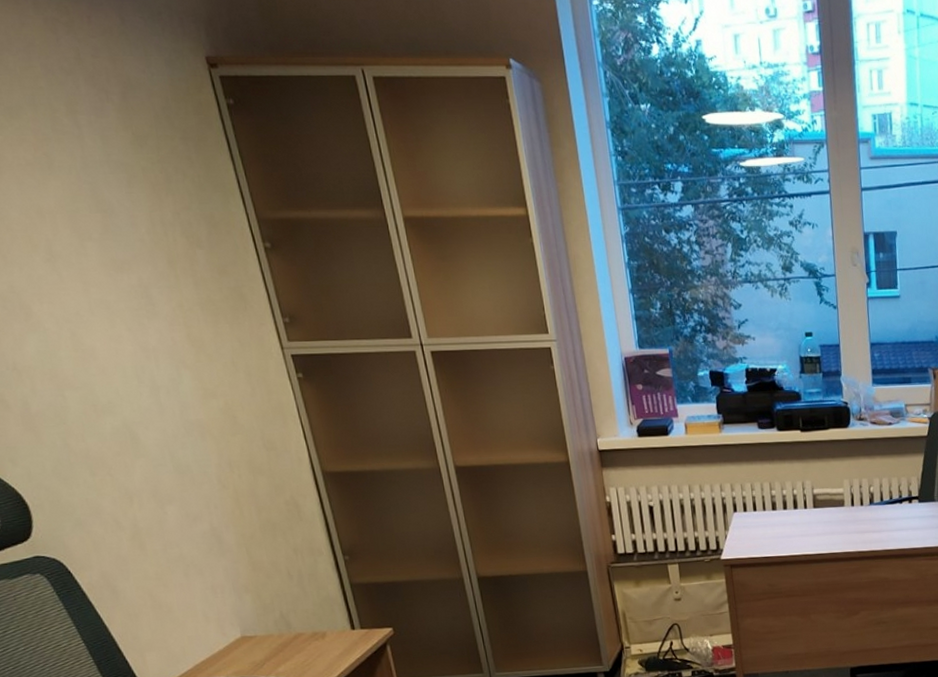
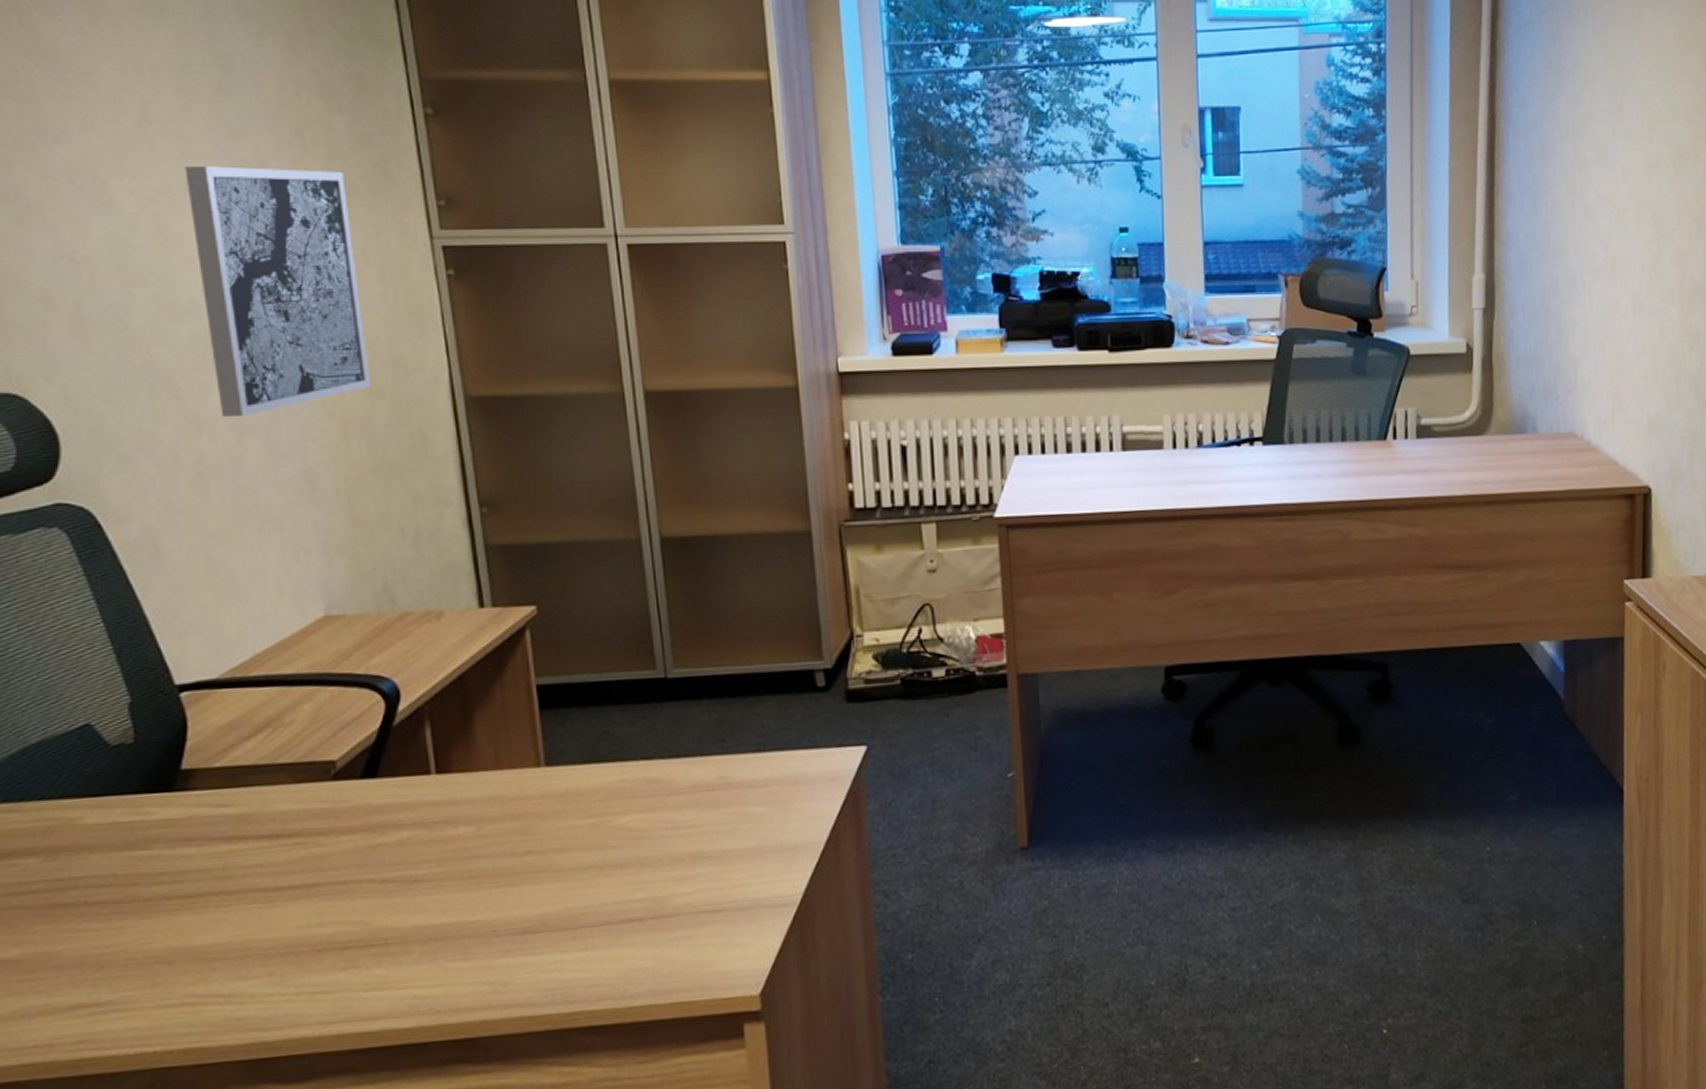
wall art: none [88,293,252,490] -> present [185,166,372,417]

